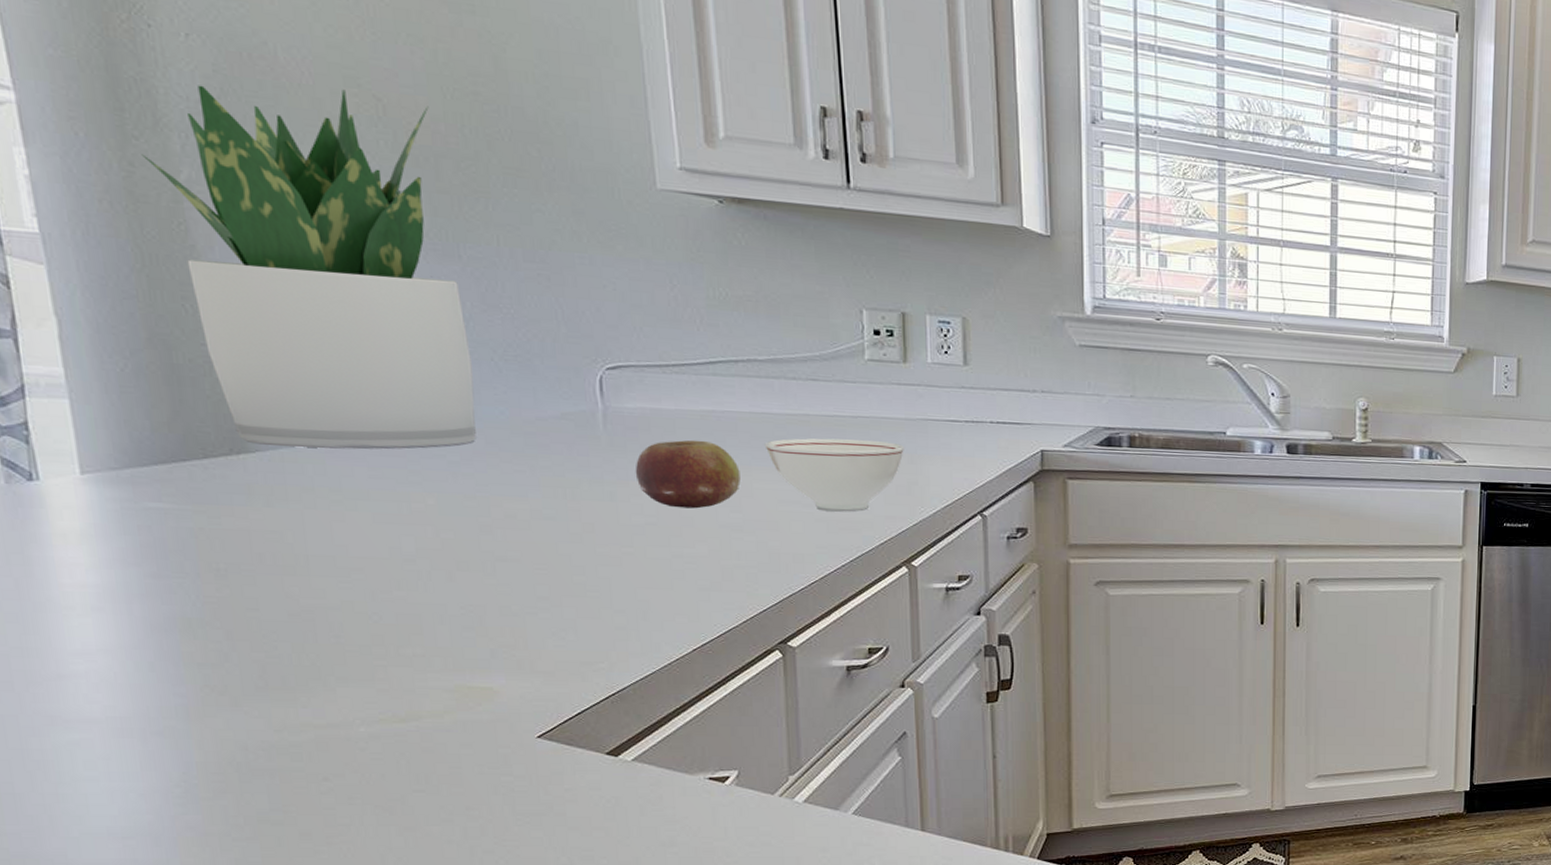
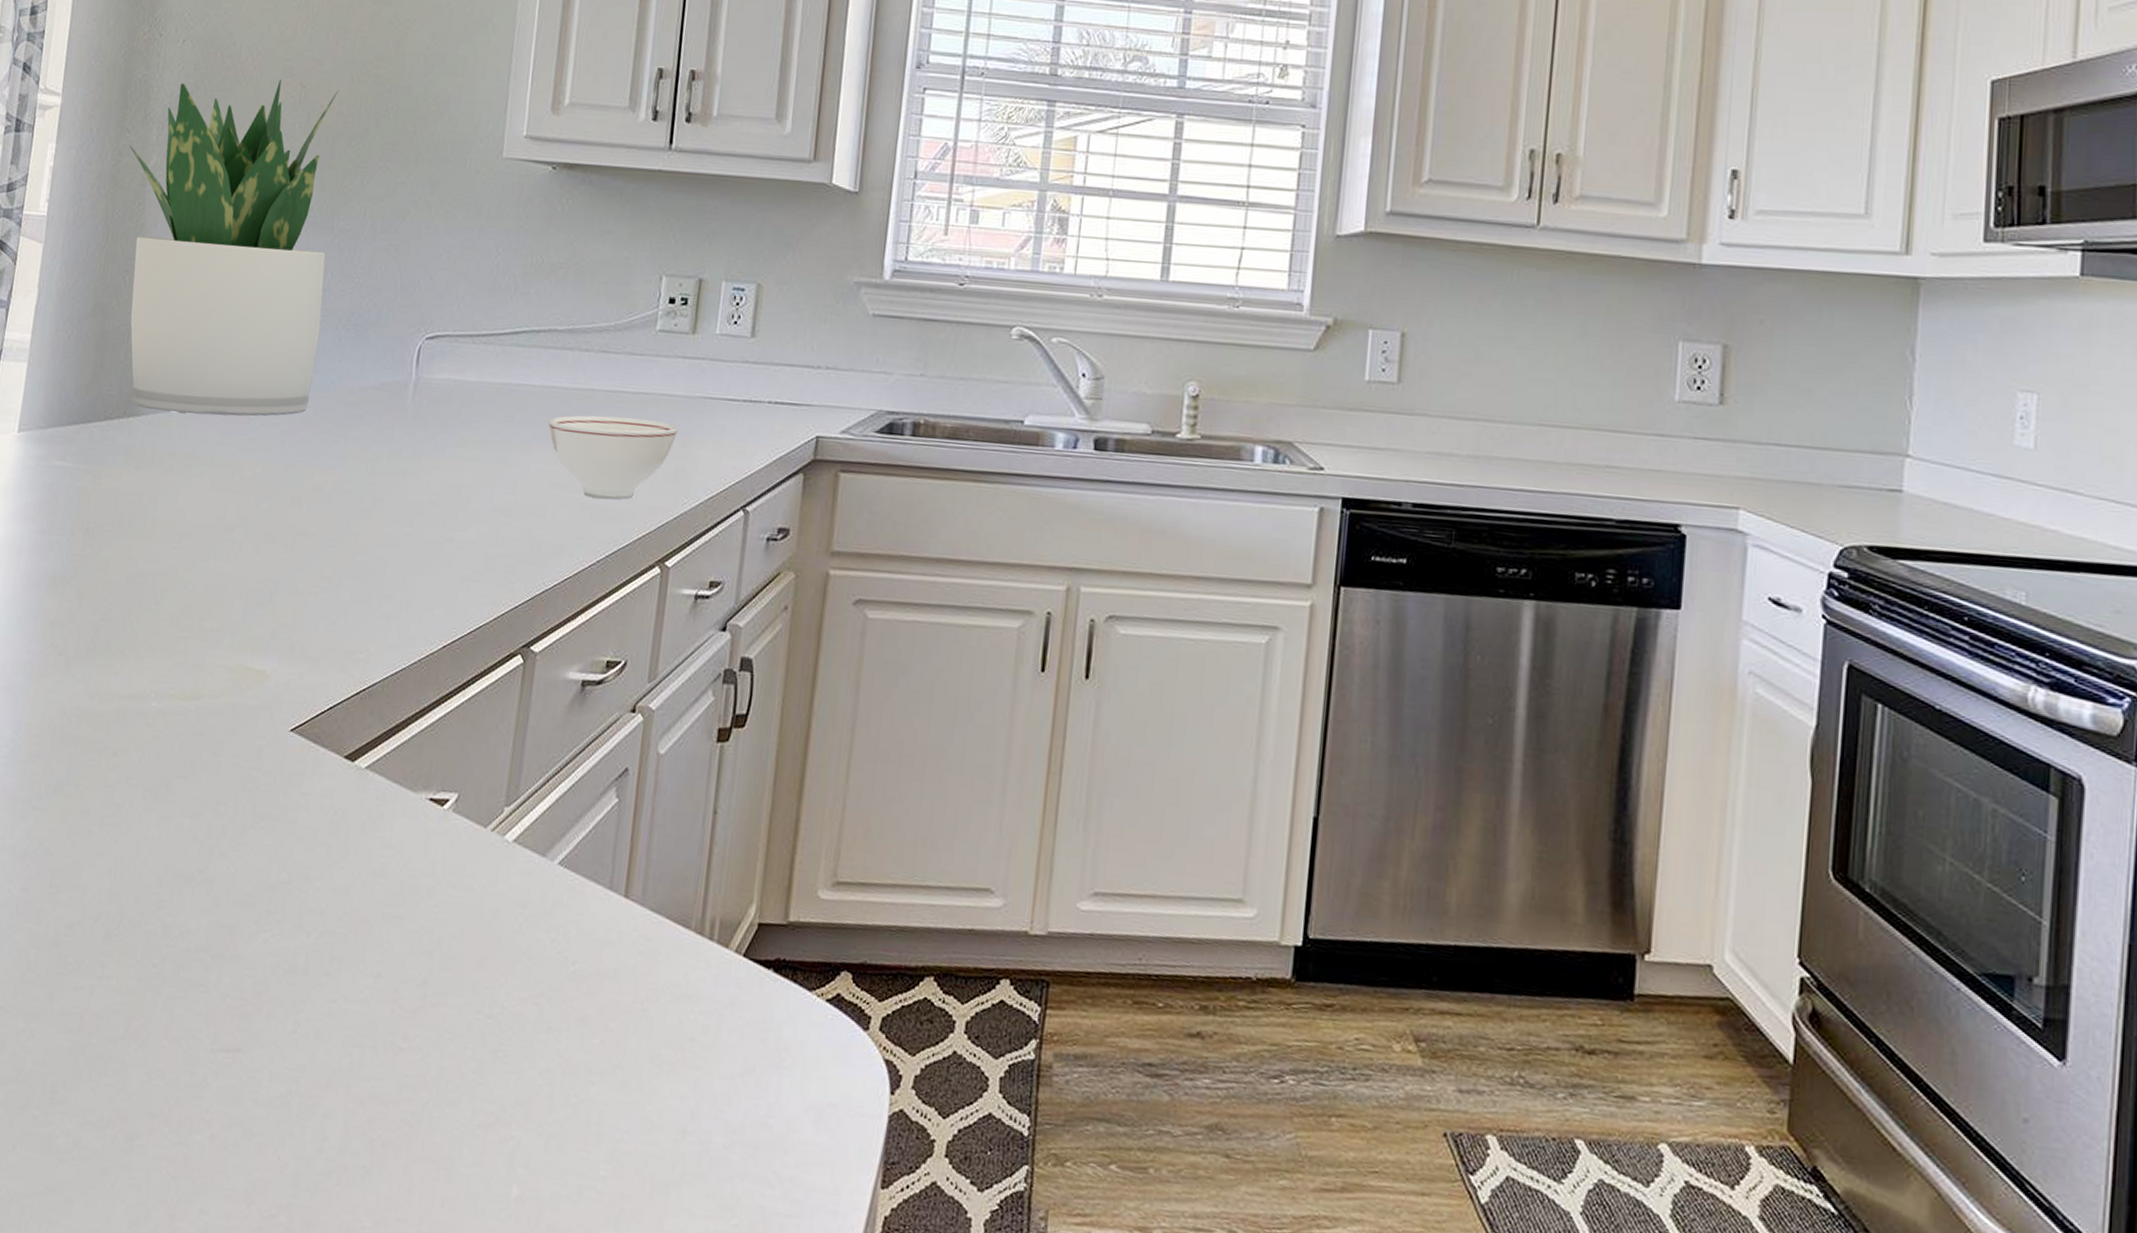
fruit: present [635,440,741,509] -> none [429,414,521,489]

